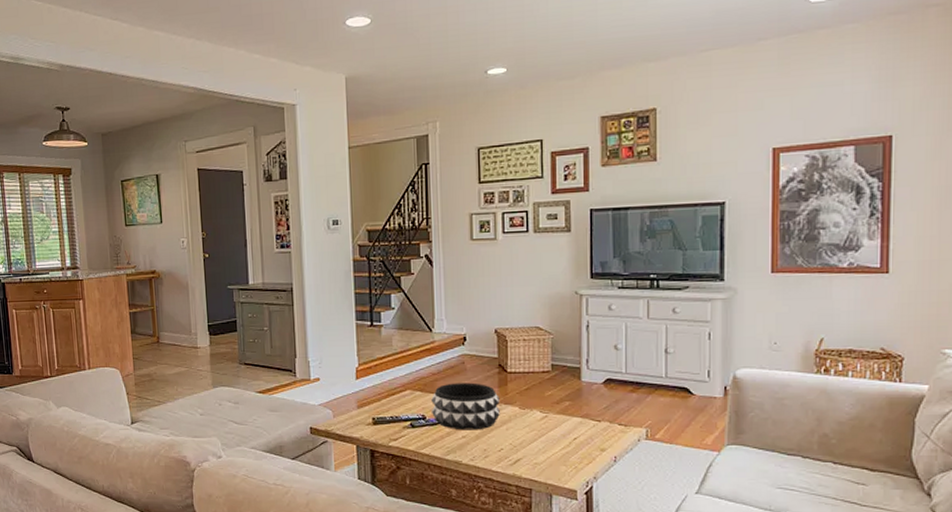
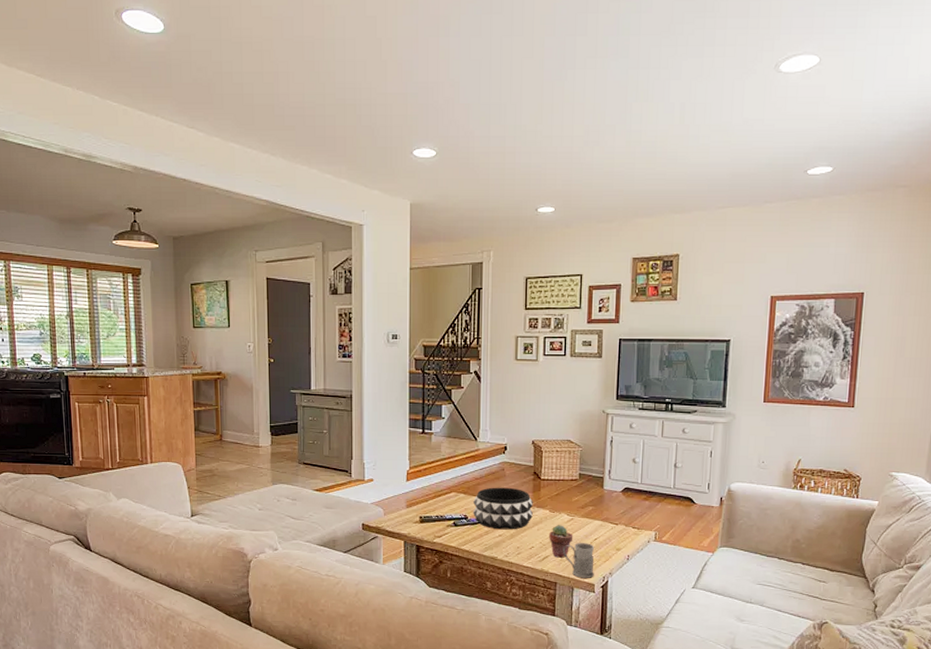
potted succulent: none [520,423,549,461] -> present [549,525,574,558]
mug: none [536,443,576,484] -> present [562,543,594,578]

